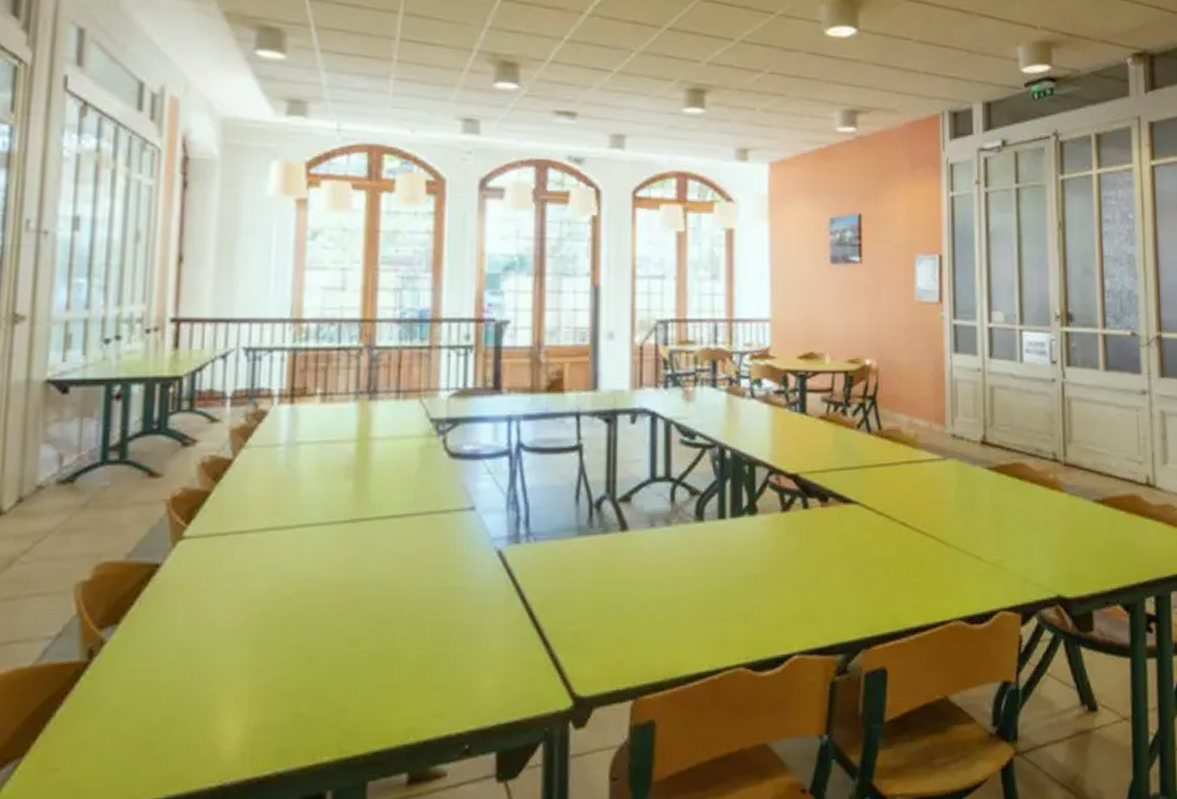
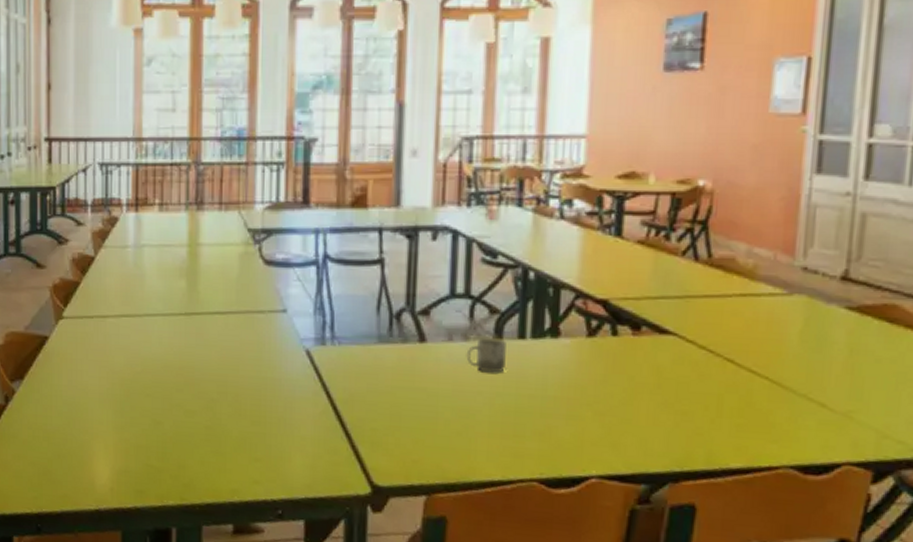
cup: none [669,520,707,557] -> present [466,338,506,373]

